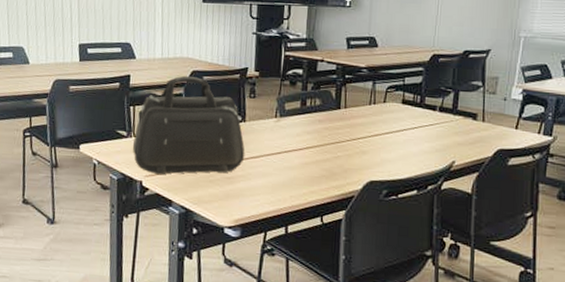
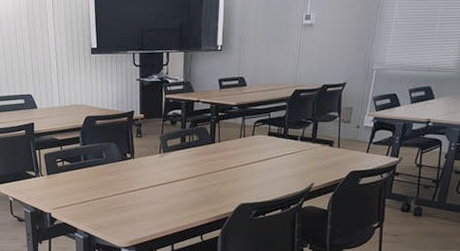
handbag: present [132,75,245,175] -> none [40,121,135,207]

